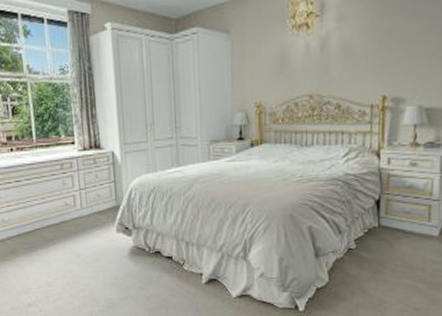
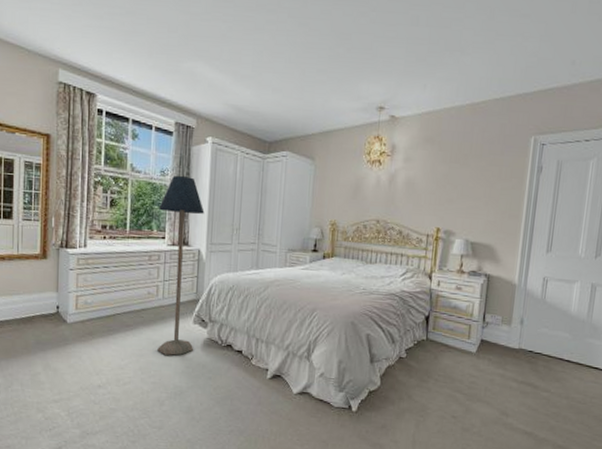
floor lamp: none [63,71,120,267] -> present [157,175,205,356]

